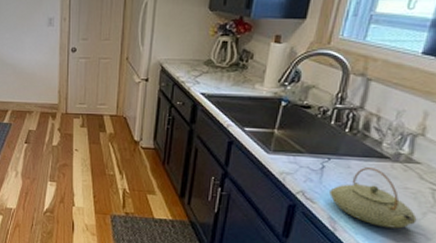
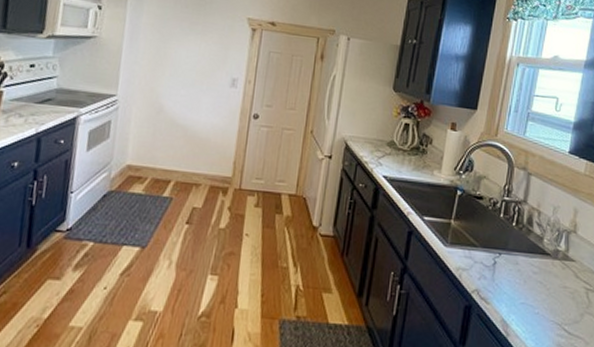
teapot: present [329,167,417,229] -> none [501,264,576,332]

